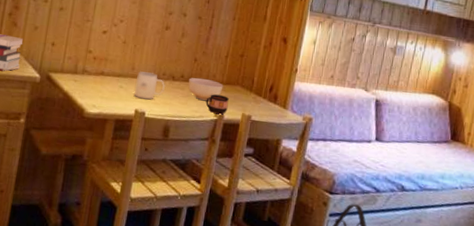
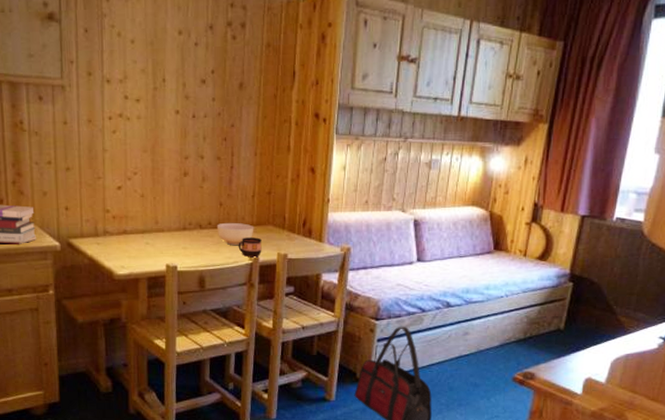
mug: present [134,71,166,100] -> none [161,224,194,253]

